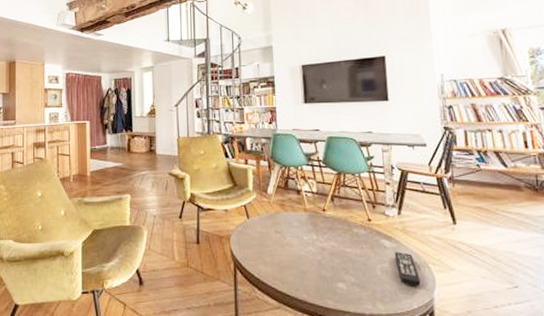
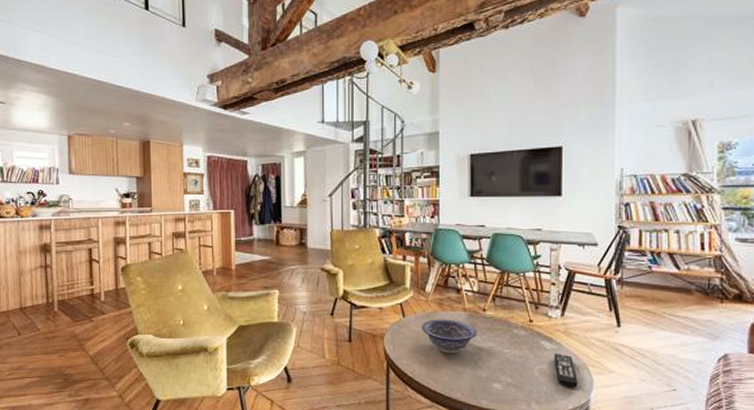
decorative bowl: none [265,220,319,254] -> present [422,319,477,354]

